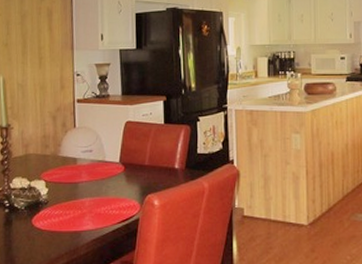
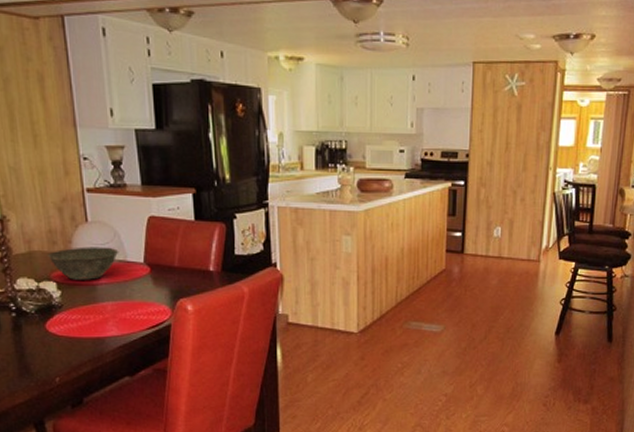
bowl: none [39,149,99,179] -> present [46,247,119,280]

